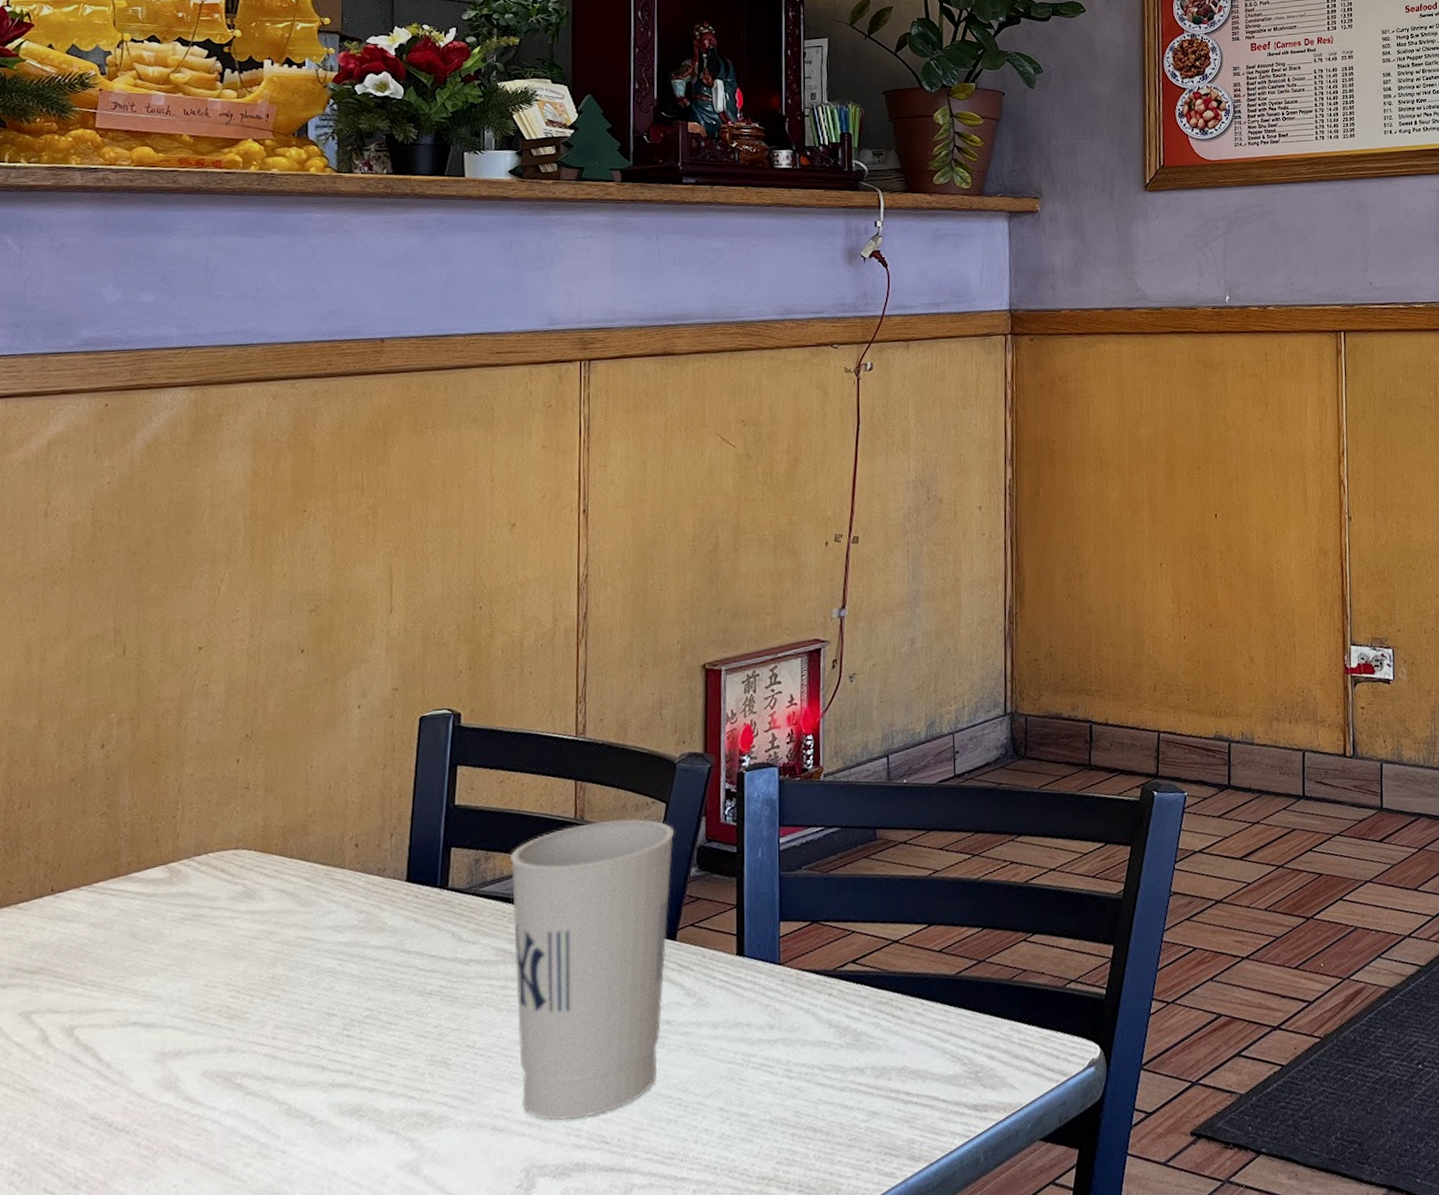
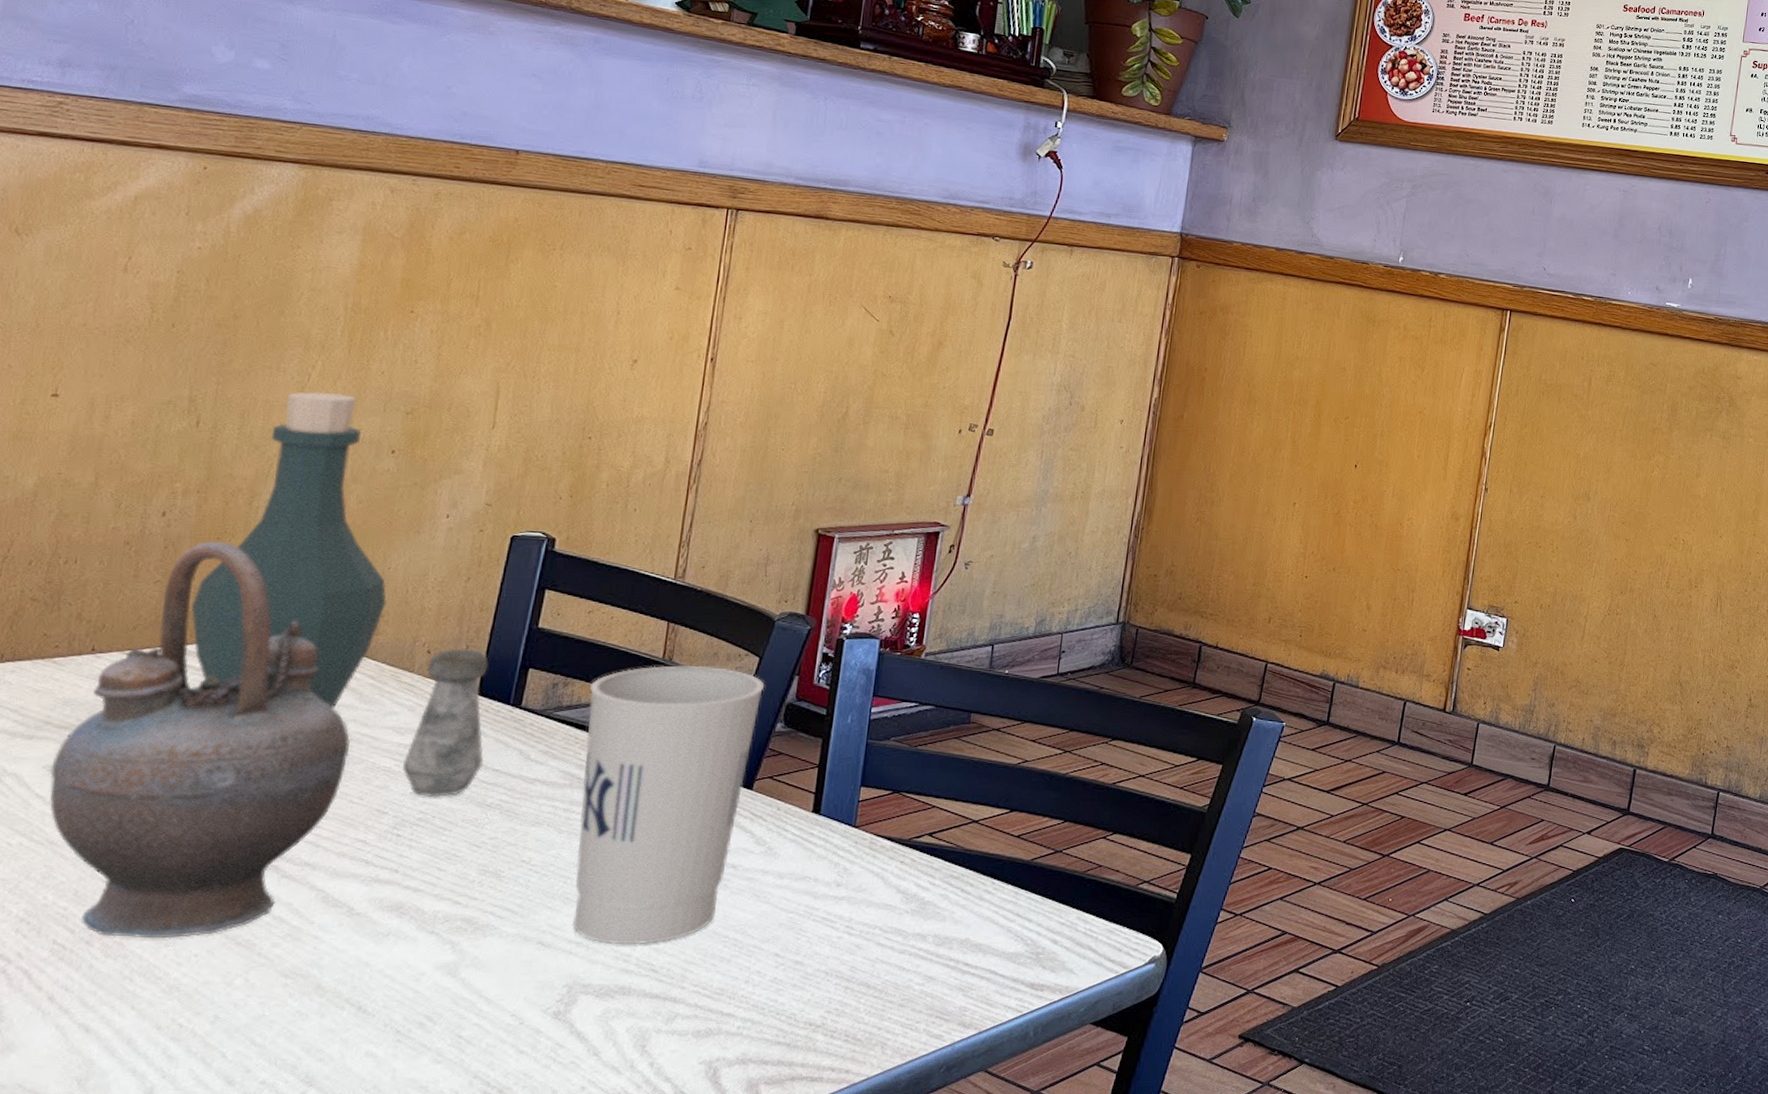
teapot: none [26,765,295,1178] -> present [49,541,351,939]
bottle: none [136,602,312,916] -> present [190,391,387,708]
salt shaker: none [344,836,420,993] -> present [402,648,489,798]

